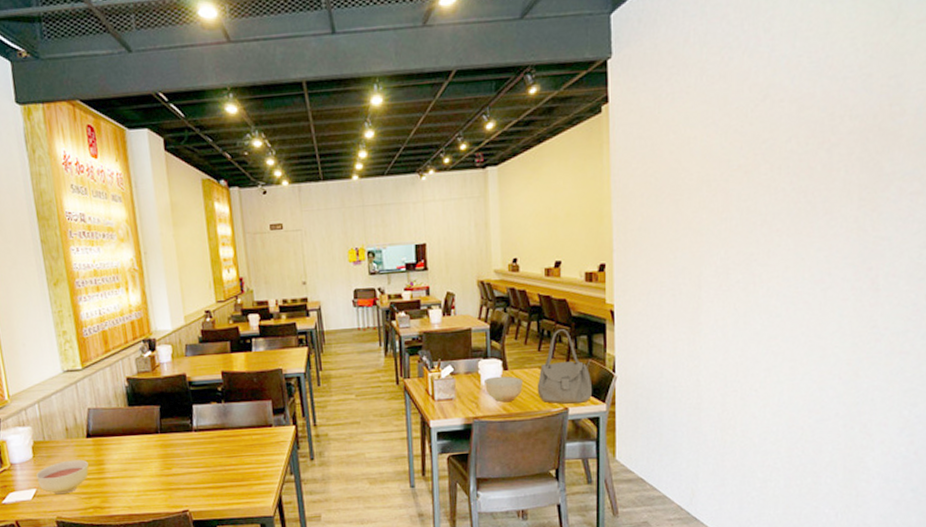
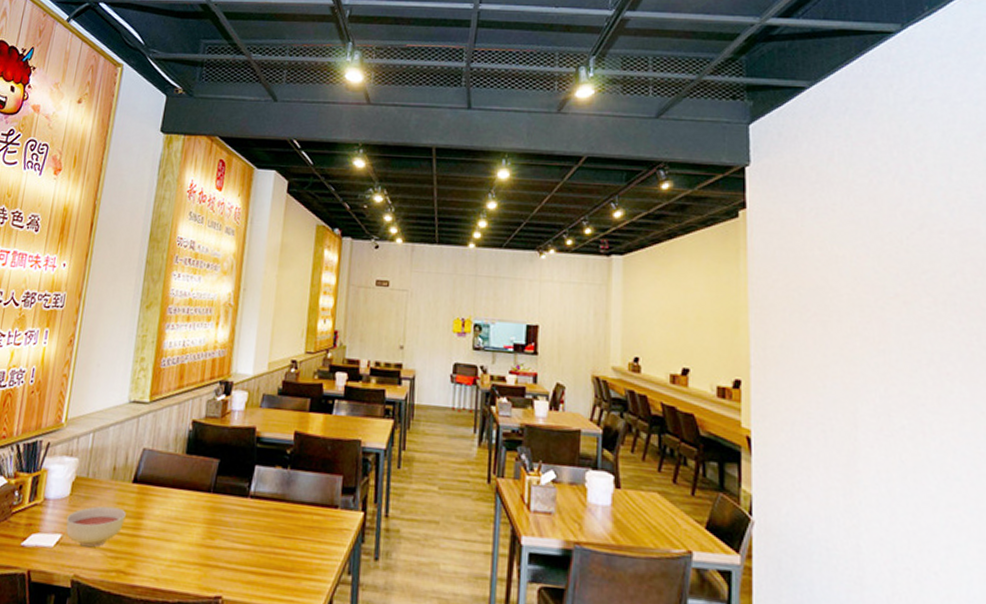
bowl: present [483,376,523,403] -> none [590,493,637,530]
handbag: present [537,329,593,405] -> none [654,449,724,549]

